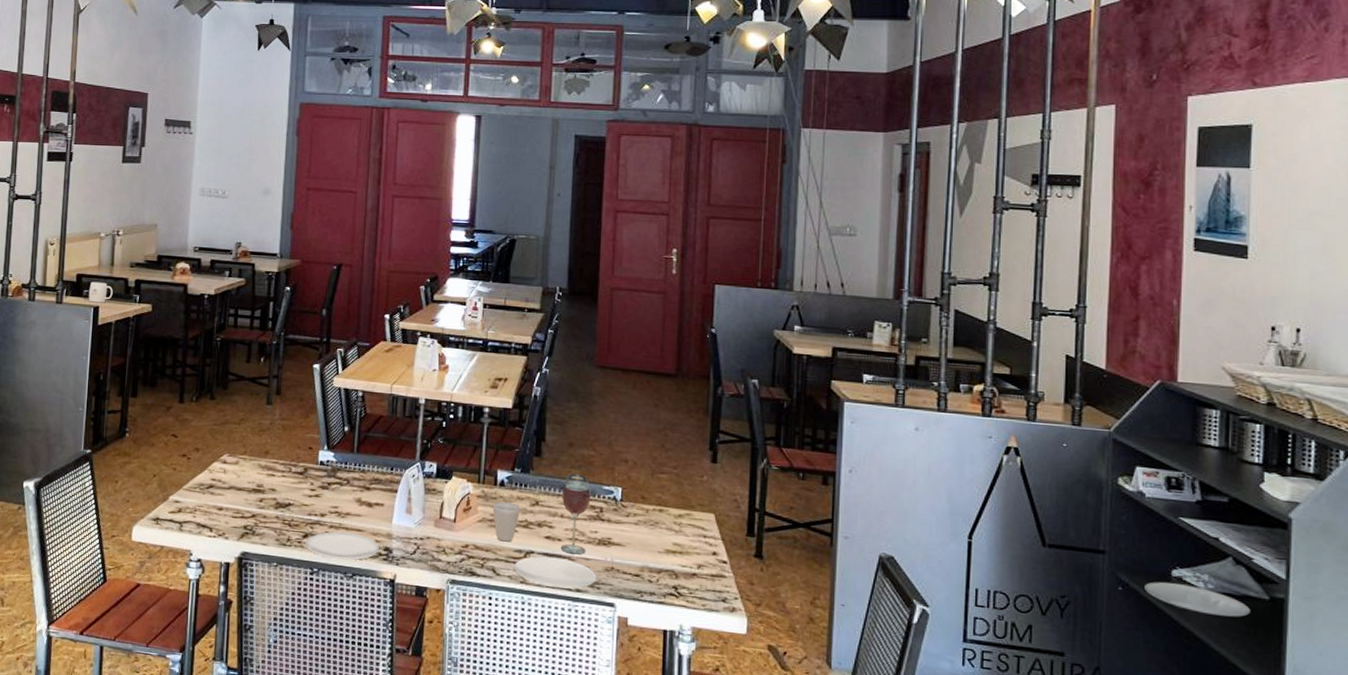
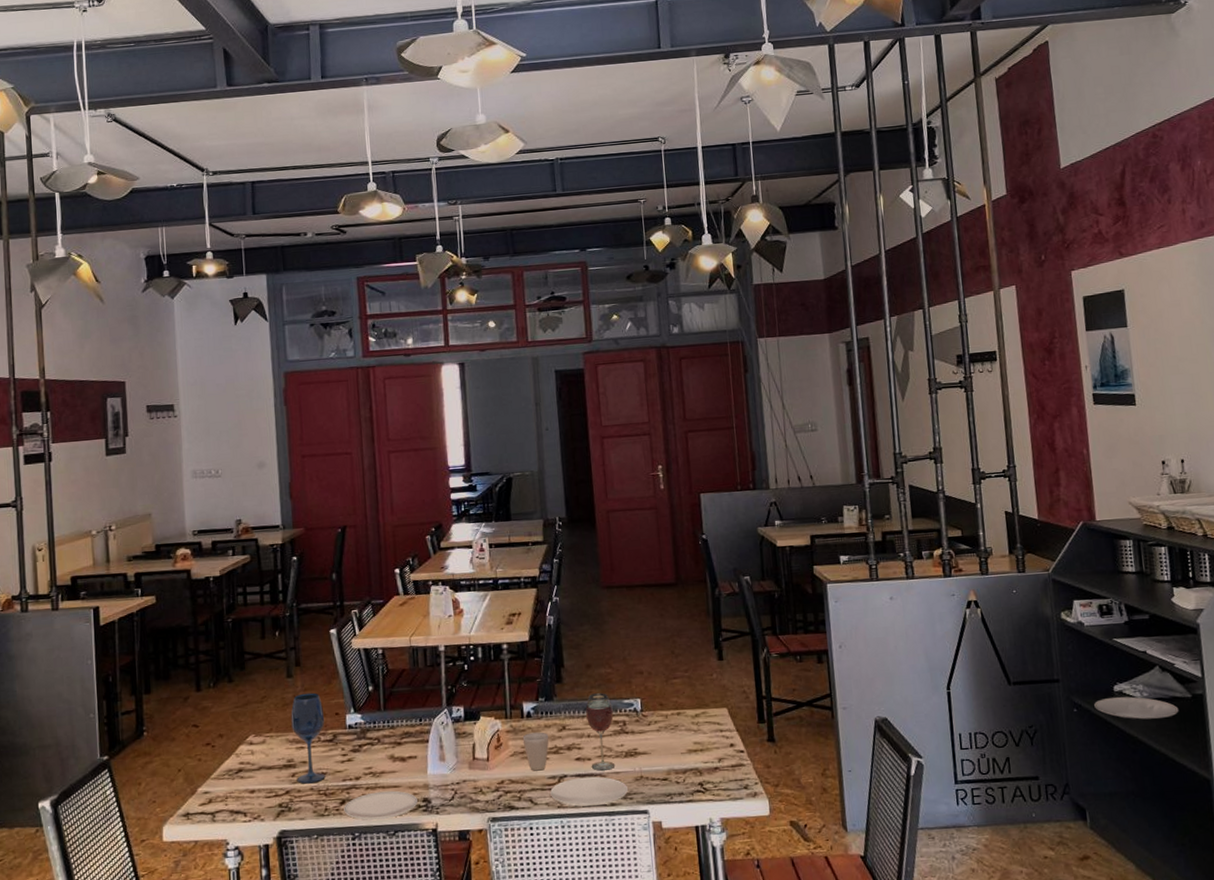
mug: present [88,281,113,303] -> none [86,581,112,604]
wineglass: none [264,422,298,512] -> present [291,692,326,784]

